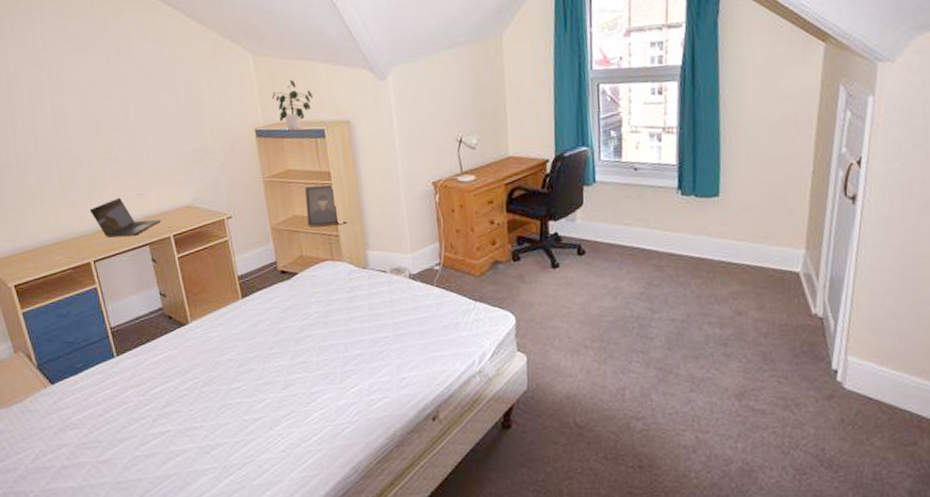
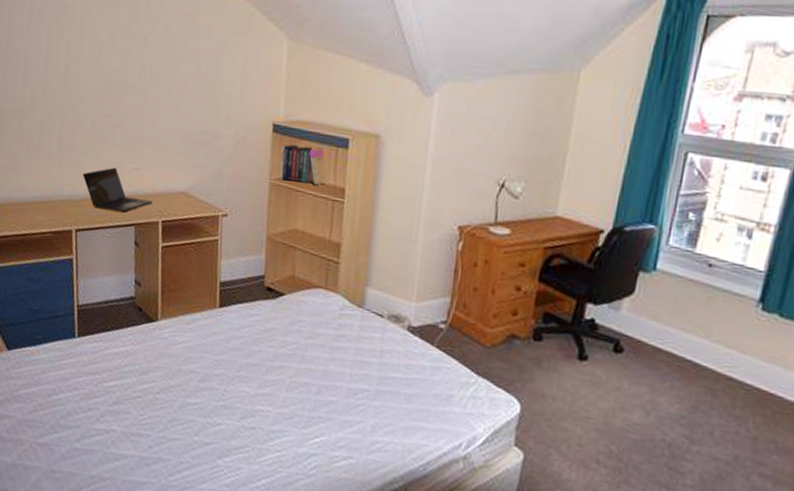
books: none [267,142,314,177] -> present [279,144,328,186]
potted plant: present [271,80,313,130] -> none [298,75,345,133]
picture frame: present [305,185,347,226] -> none [307,199,352,252]

